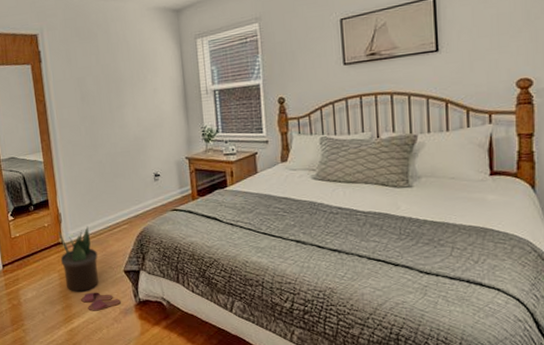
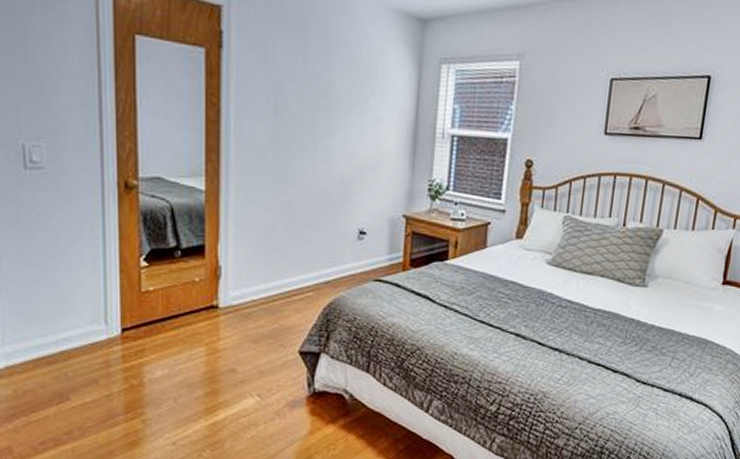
planter: present [58,226,99,292] -> none [213,287,266,374]
slippers: present [81,292,121,311] -> none [234,376,288,401]

